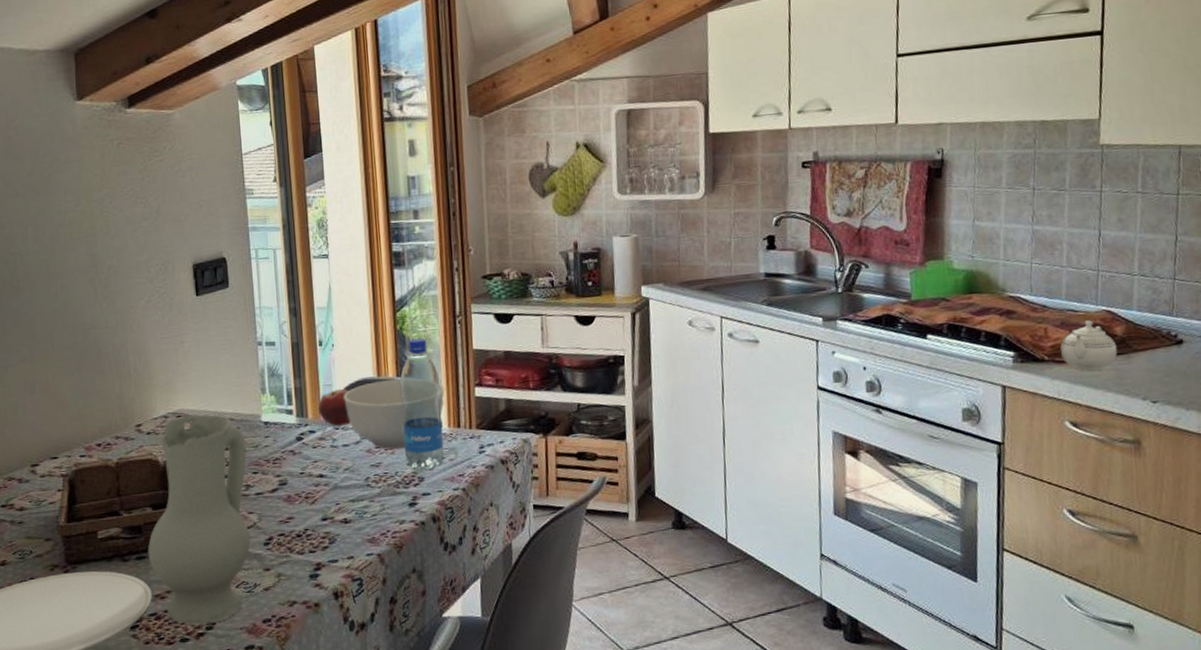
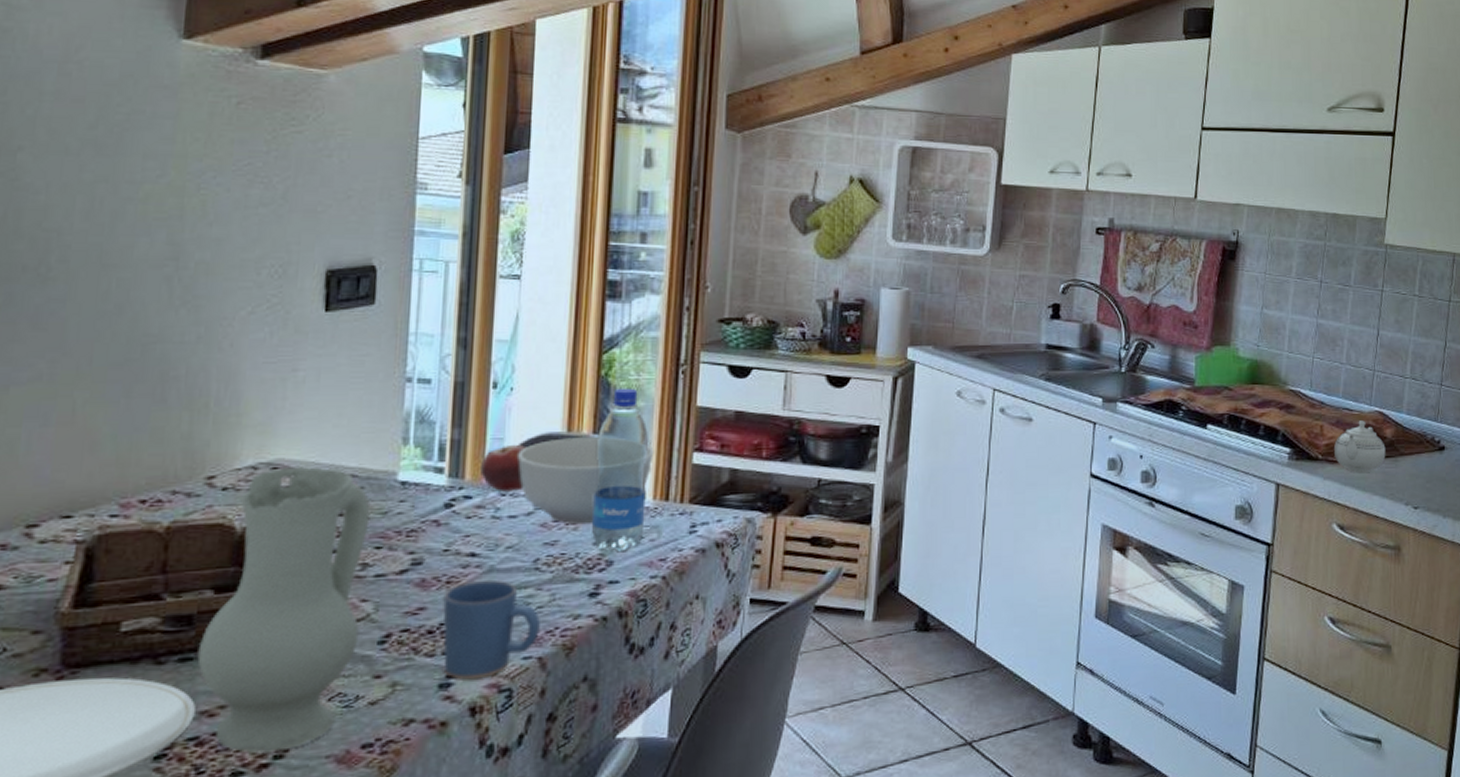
mug: none [304,495,376,572] -> present [443,579,540,680]

